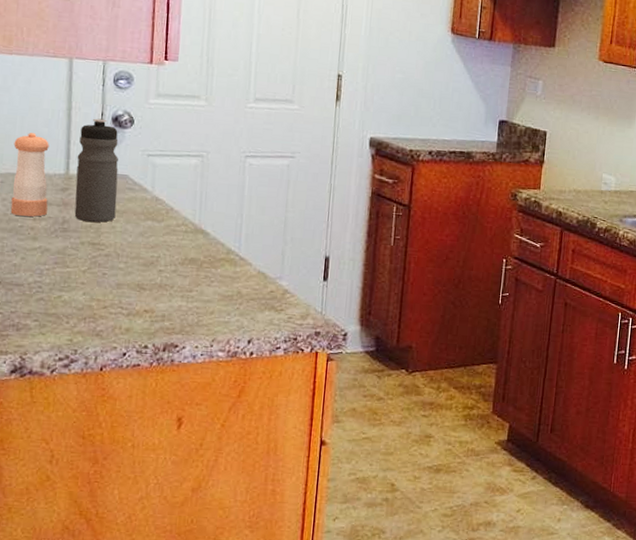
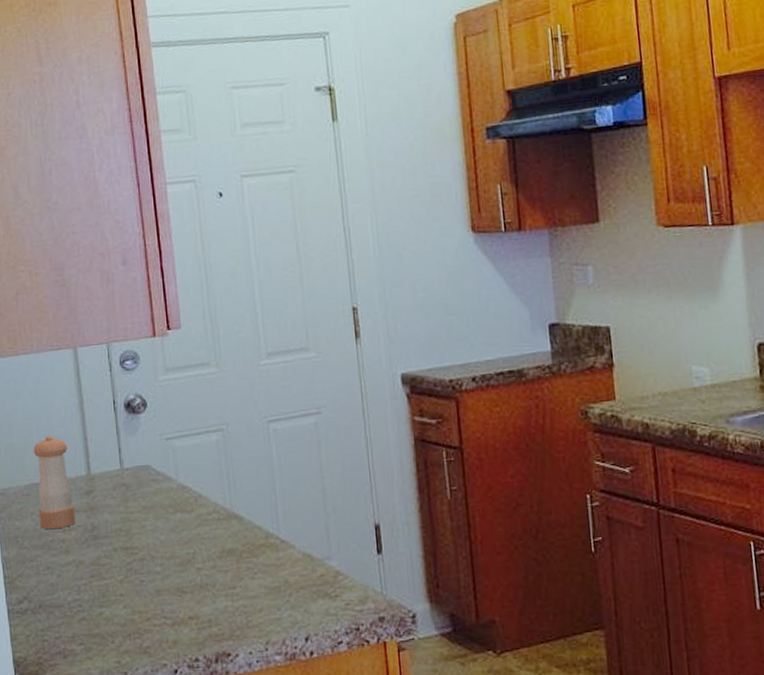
water bottle: present [74,118,119,223] -> none [95,407,144,525]

